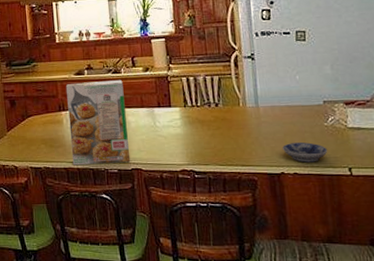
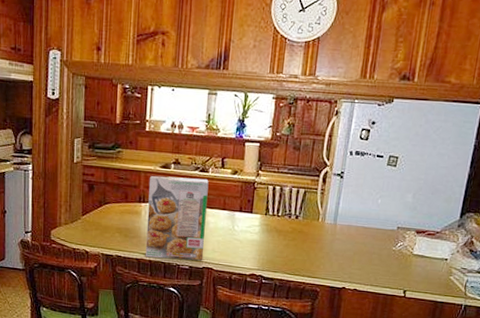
bowl: present [282,142,328,163] -> none [349,261,390,282]

